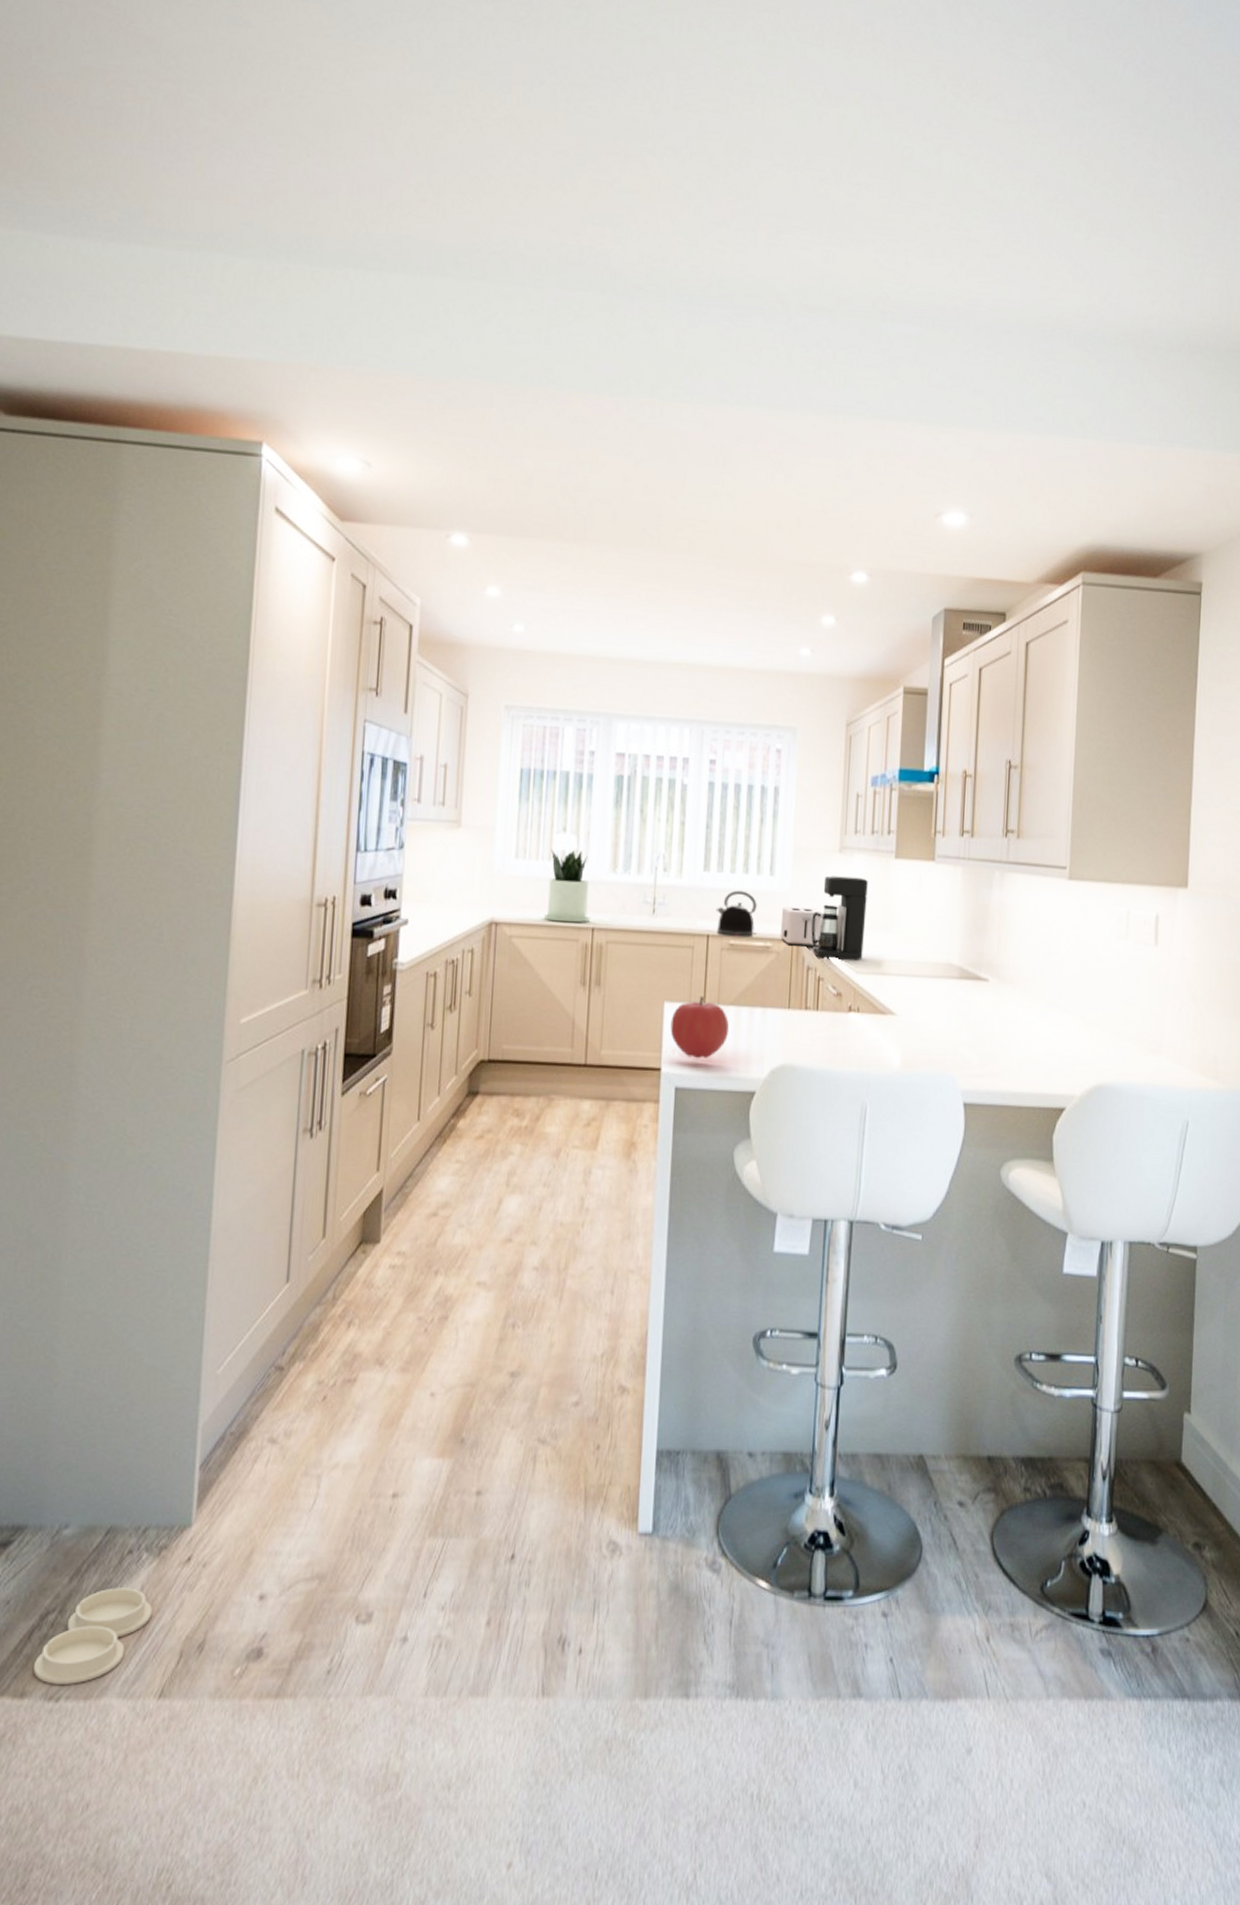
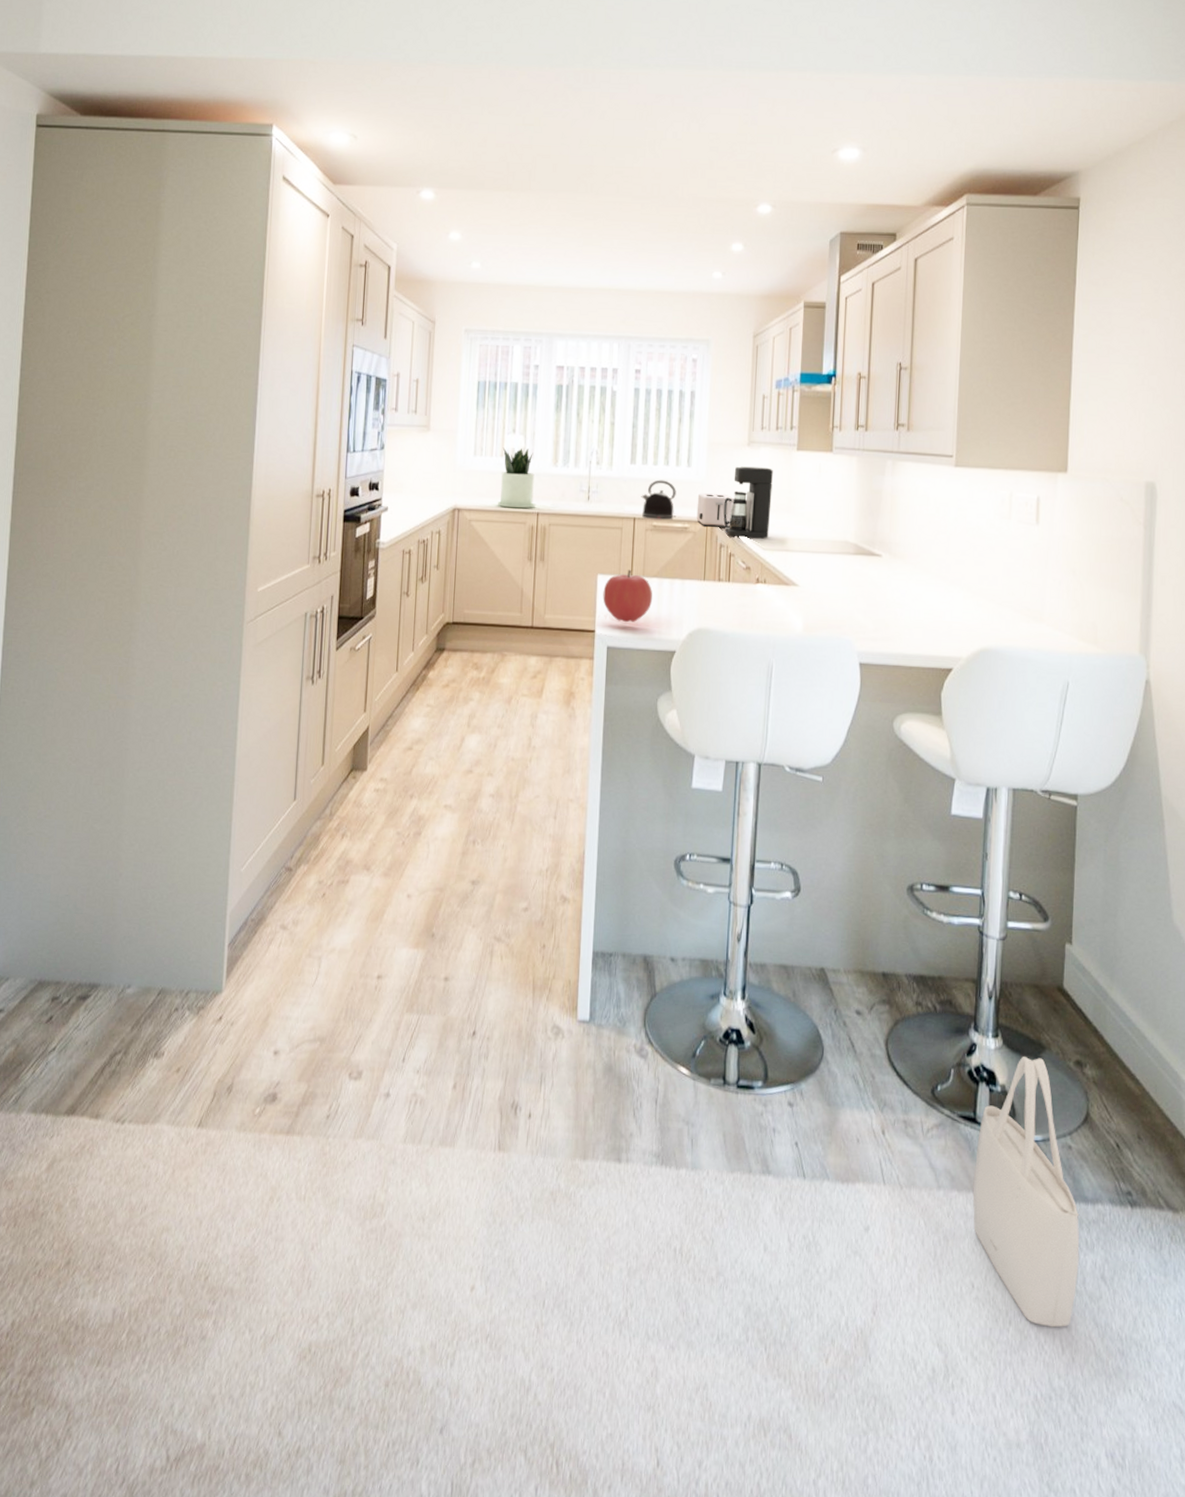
pet bowl: present [34,1588,152,1684] -> none [105,1037,193,1111]
shopping bag: none [1084,1542,1198,1843] -> present [972,1057,1080,1328]

